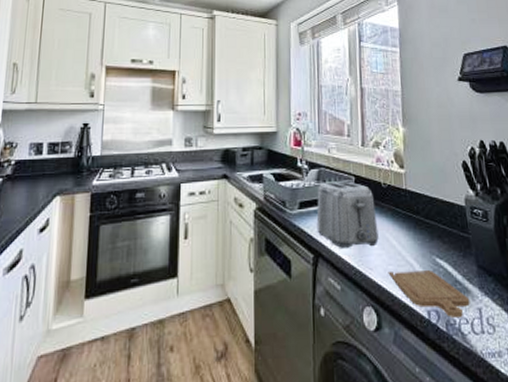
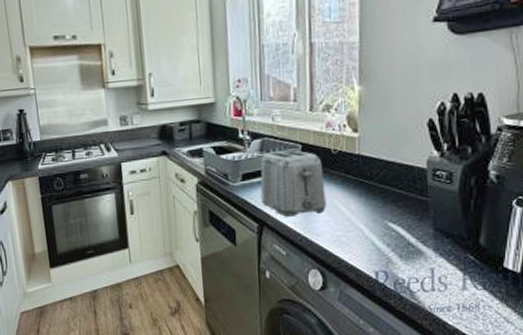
chopping board: present [388,271,470,319] -> none [335,235,422,278]

